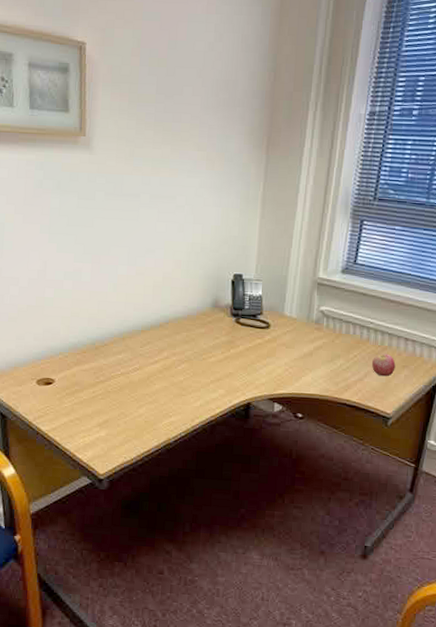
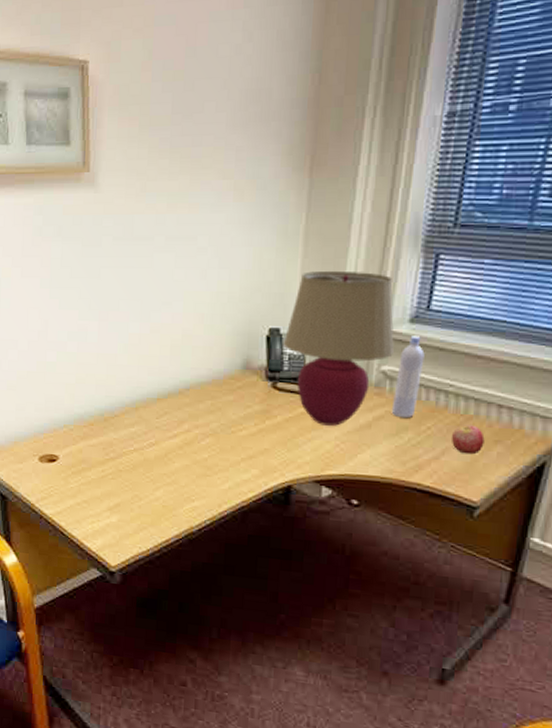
table lamp: none [245,229,331,354] -> present [283,270,395,426]
bottle: none [327,283,352,348] -> present [391,336,425,417]

